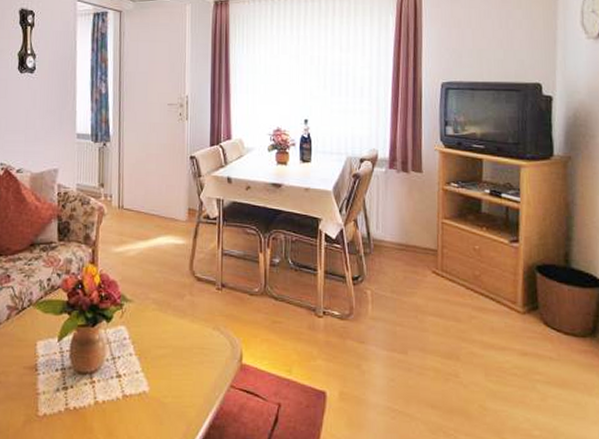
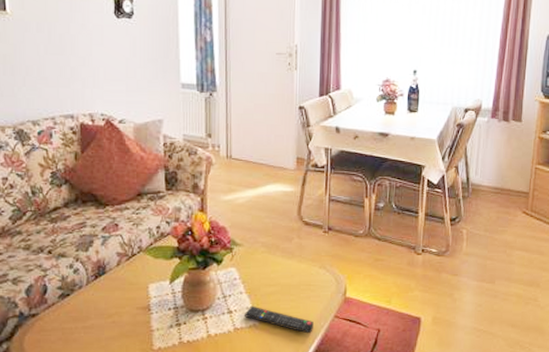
remote control: none [133,369,207,406] -> present [243,305,314,334]

